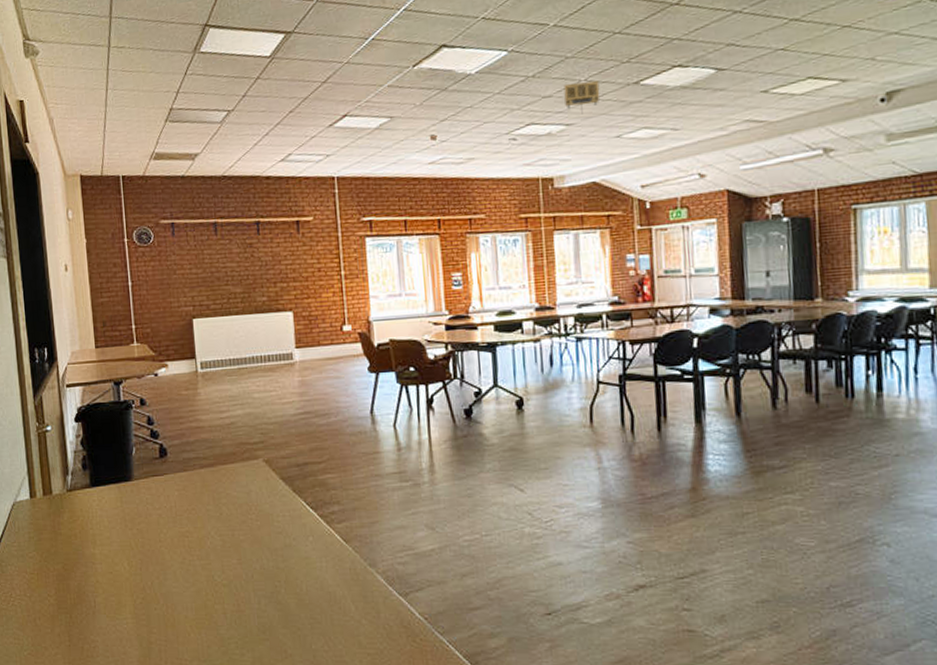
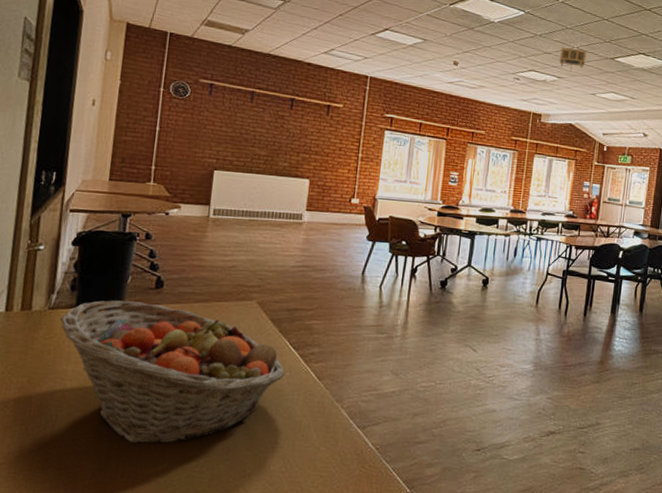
fruit basket: none [79,474,308,627] -> present [60,300,285,444]

